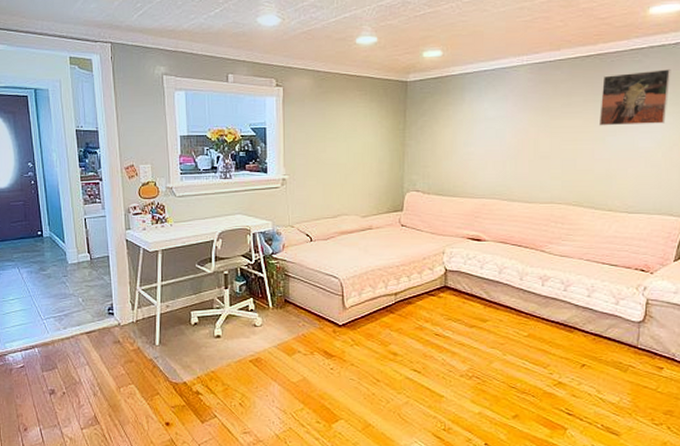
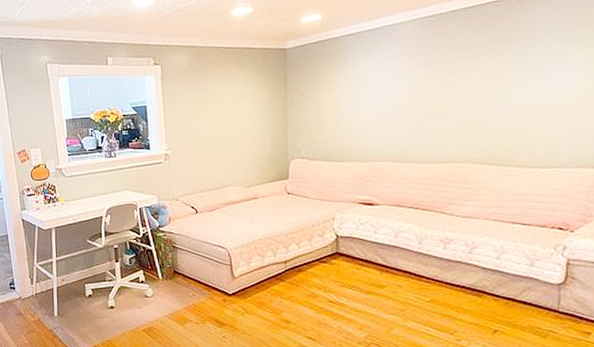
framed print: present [600,69,671,126] -> none [501,9,585,78]

